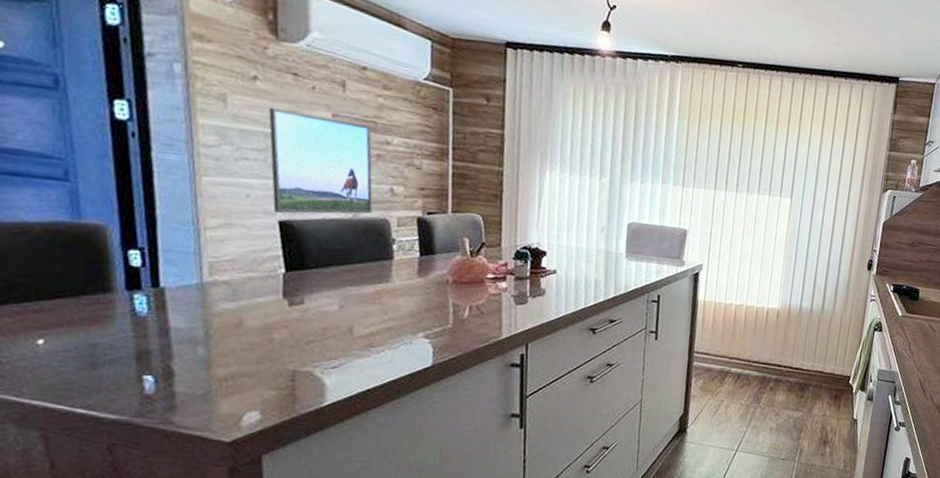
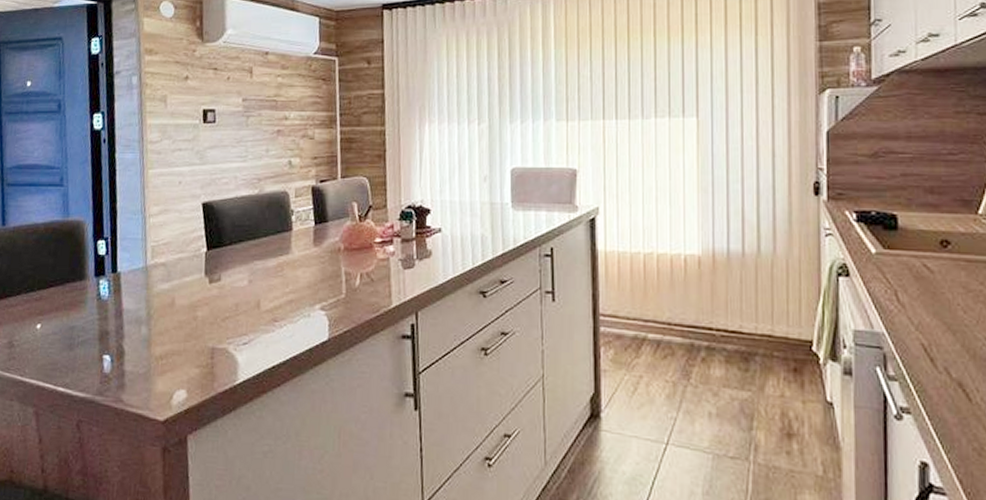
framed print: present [269,108,373,214] -> none [196,102,275,195]

